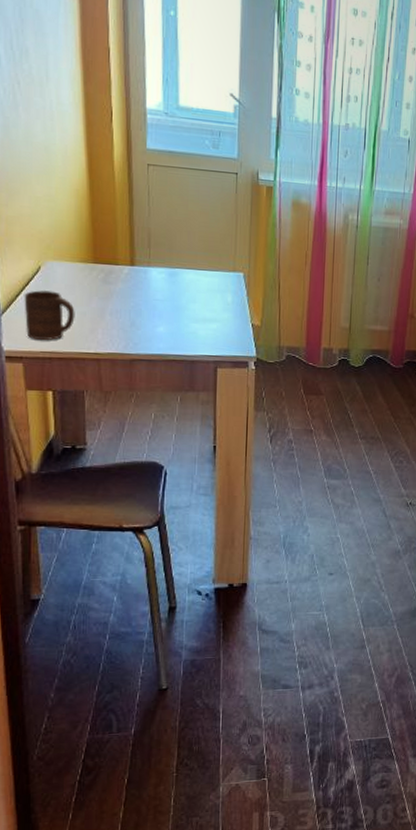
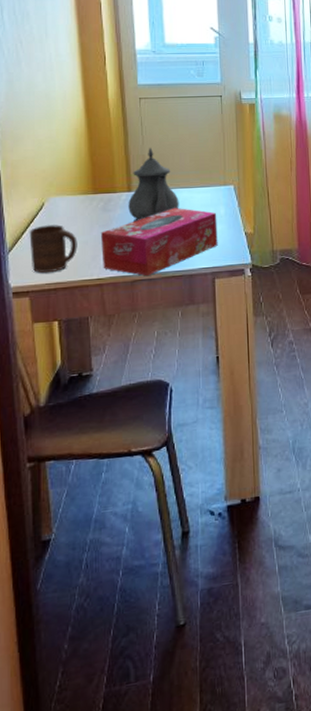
tissue box: none [100,288,224,357] -> present [101,207,218,276]
teapot: none [130,220,185,299] -> present [128,147,179,223]

